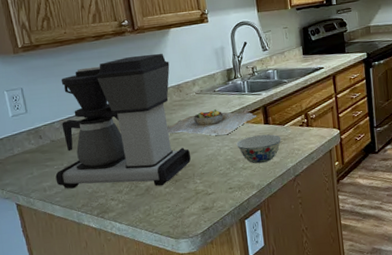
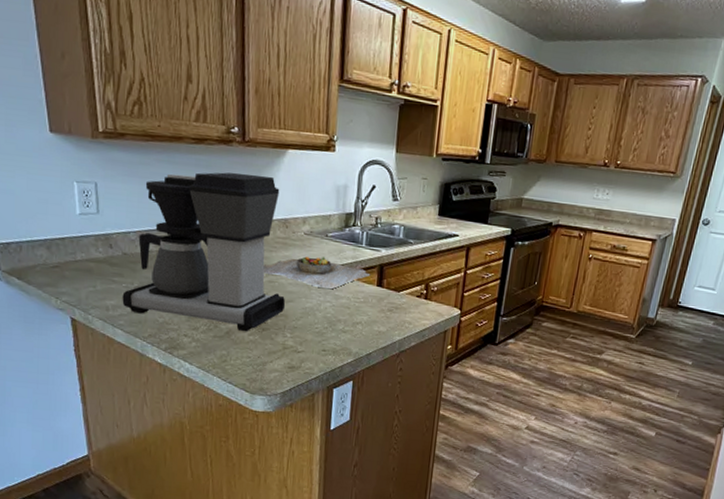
bowl: present [236,134,281,164] -> none [340,296,393,330]

